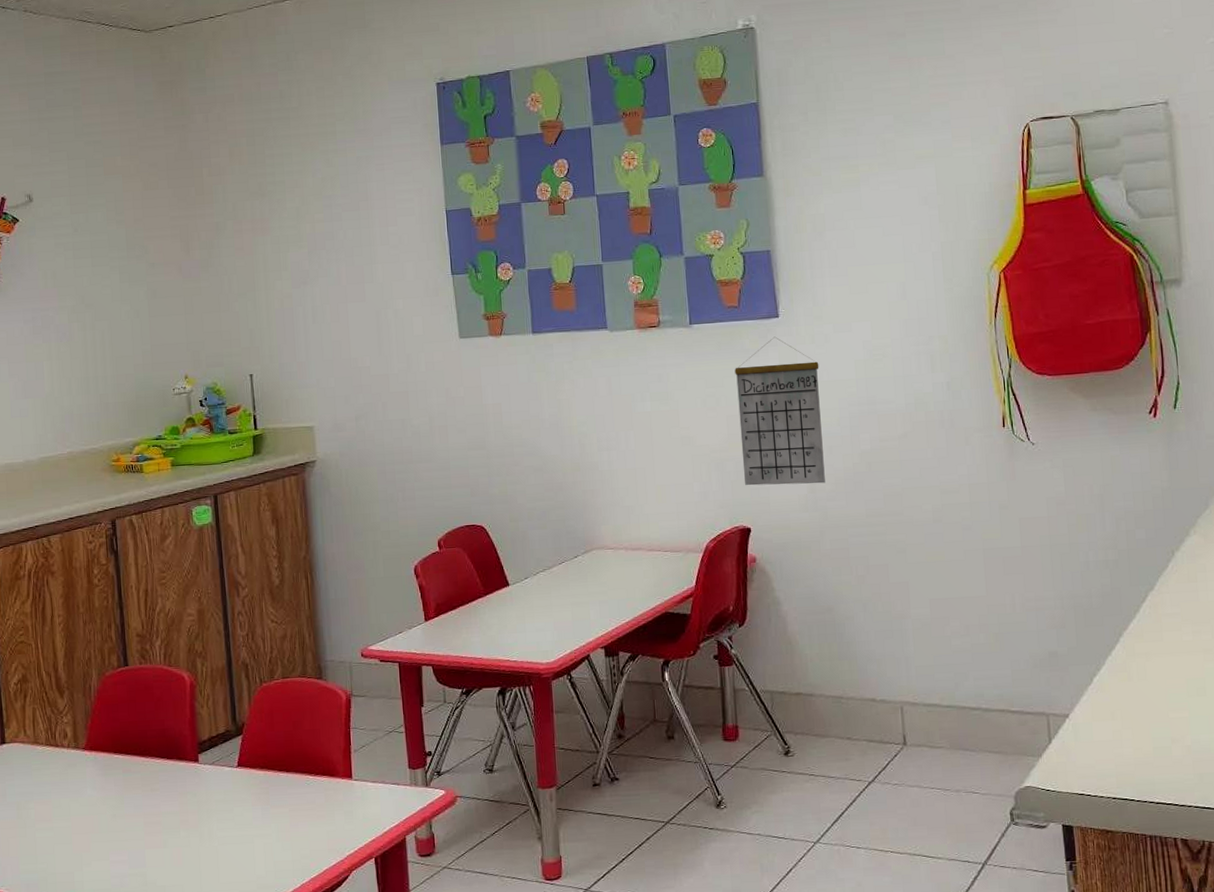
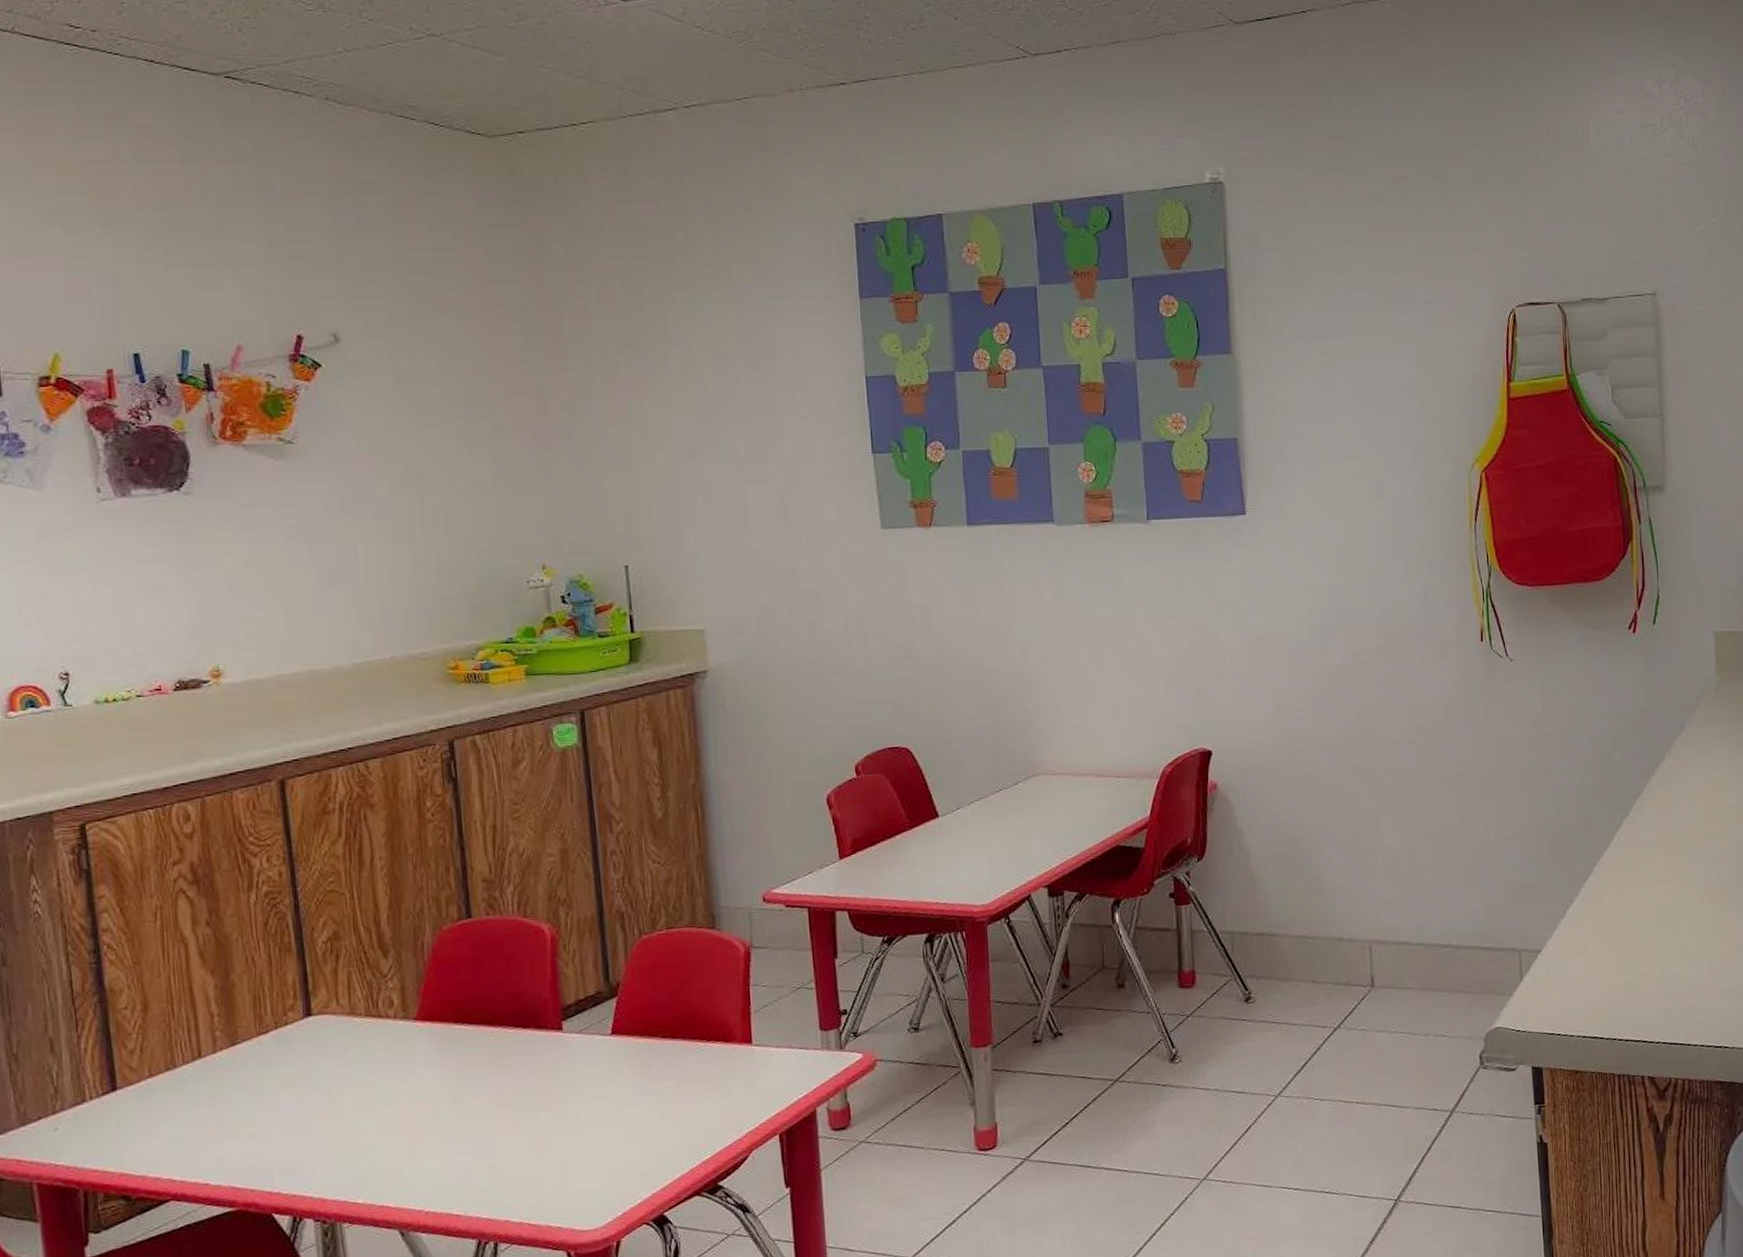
calendar: present [734,336,825,486] -> none [1196,536,1293,704]

